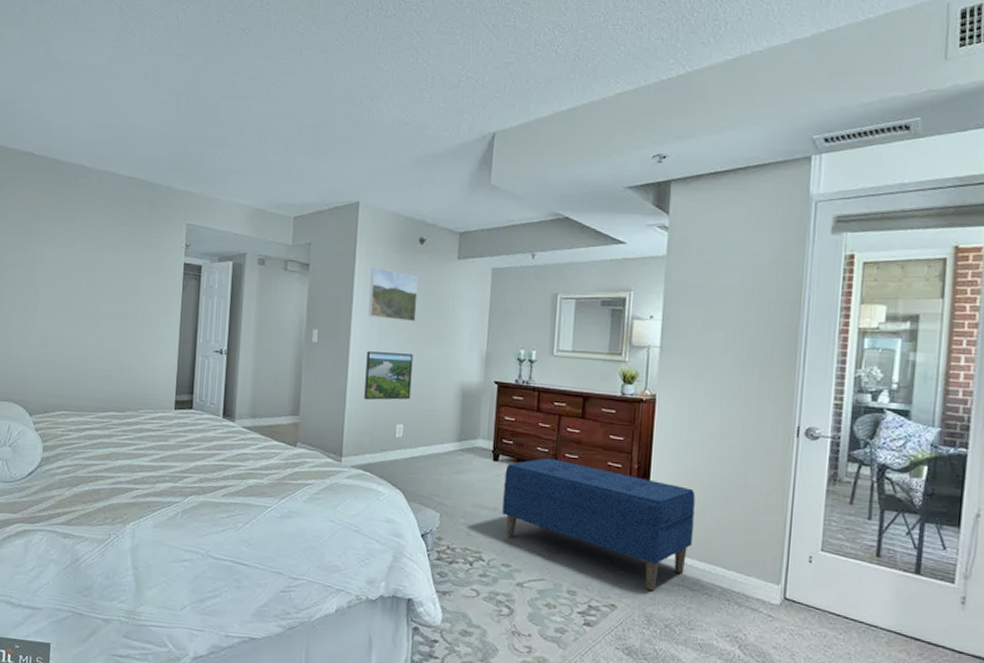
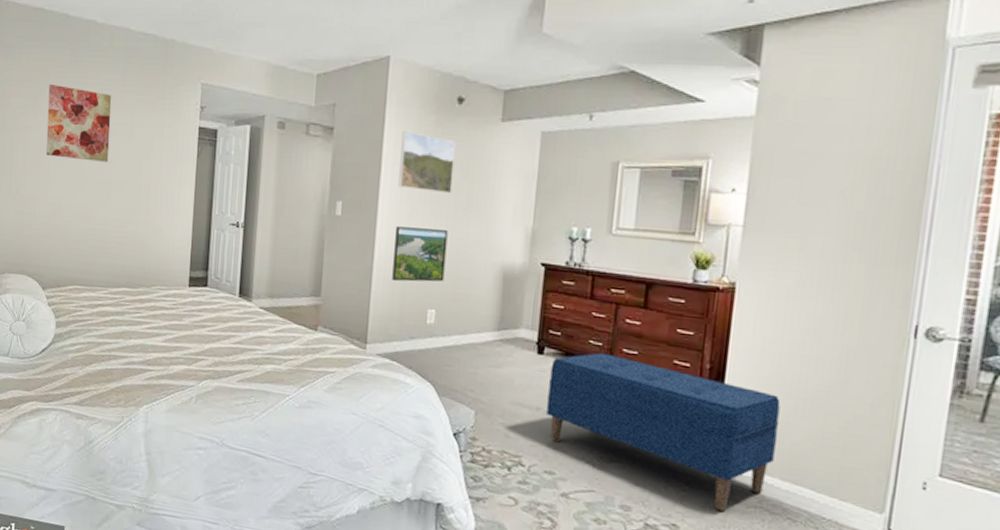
wall art: none [34,222,100,295] -> present [45,83,112,162]

